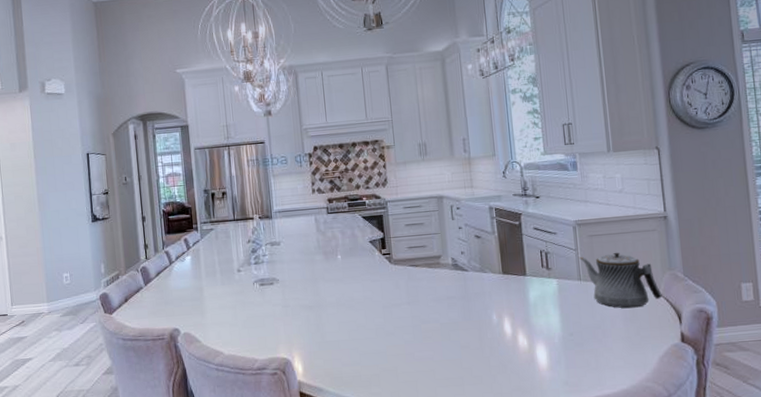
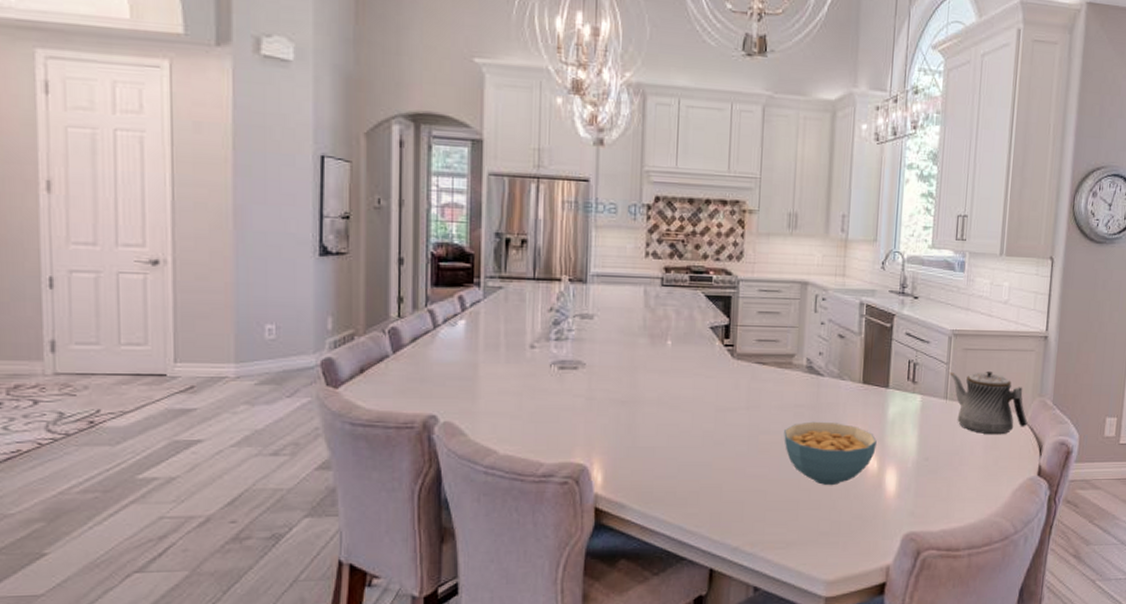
cereal bowl: none [442,309,524,363] -> present [784,421,877,486]

